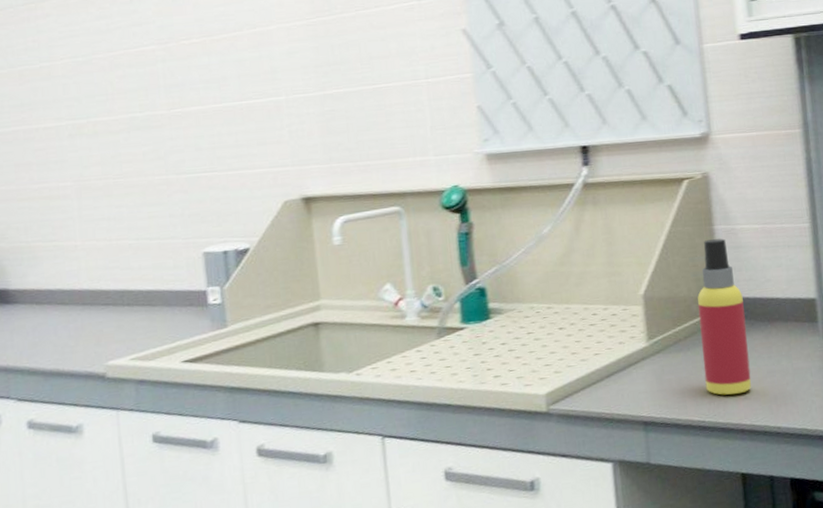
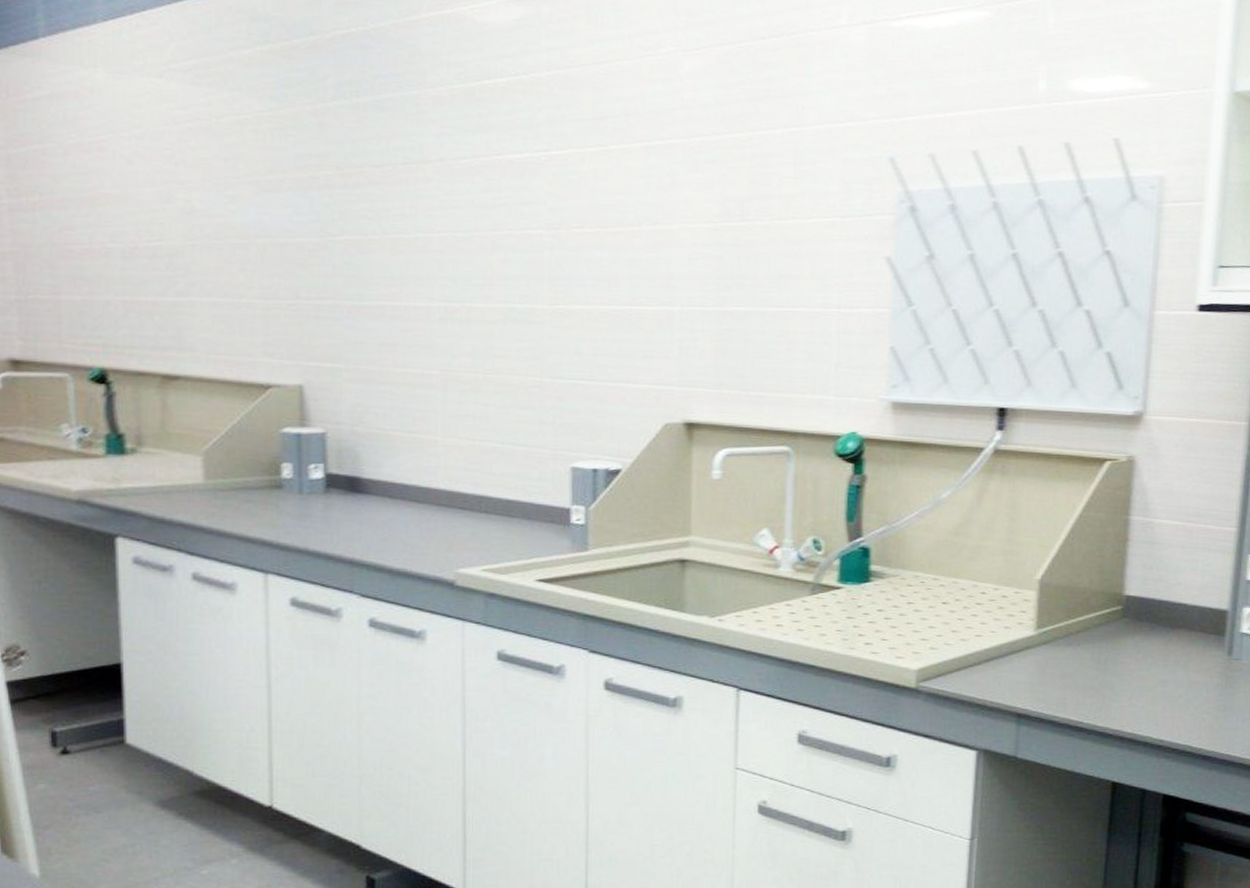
spray bottle: present [697,238,752,395] -> none [1090,530,1148,700]

